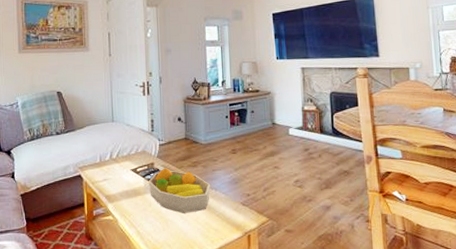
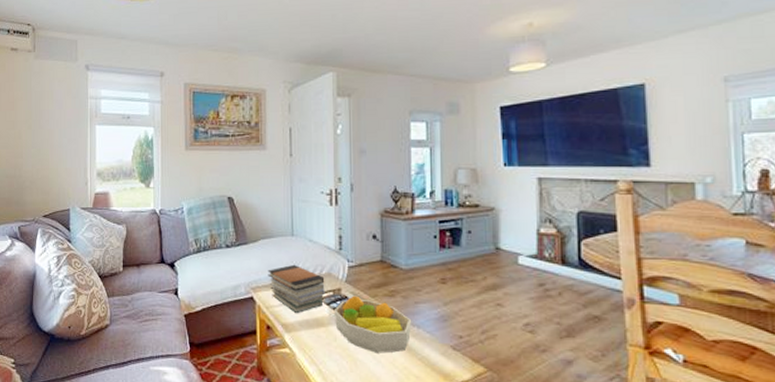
book stack: none [93,145,141,185] -> present [268,264,325,313]

